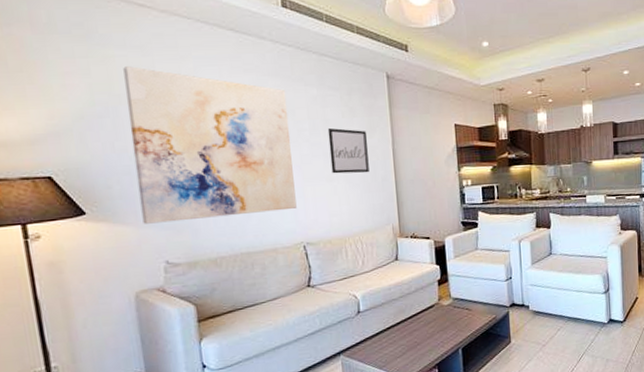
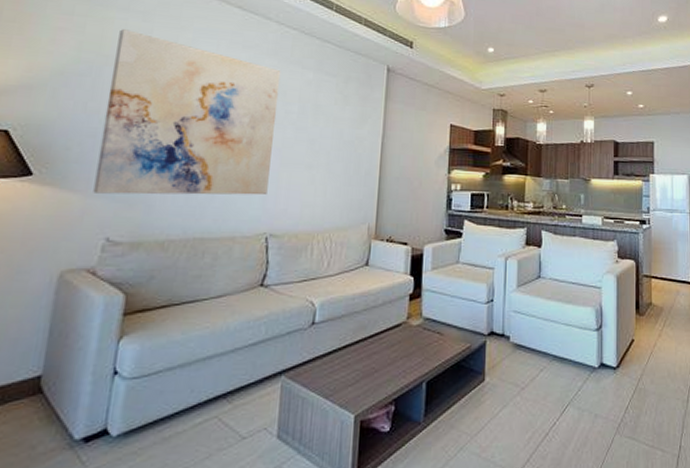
wall art: present [327,127,370,174] -> none [313,113,357,165]

